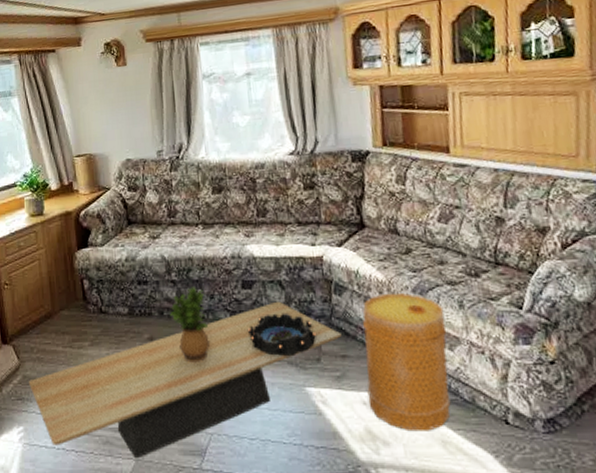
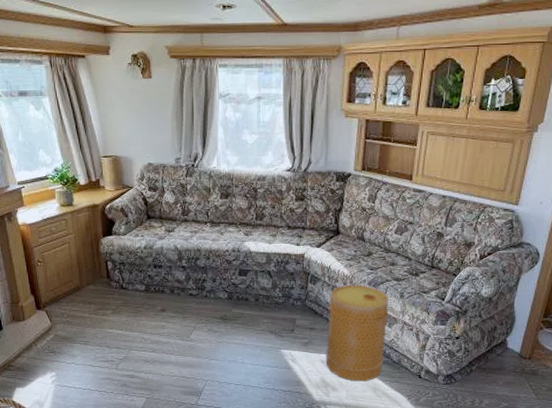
coffee table: present [28,301,342,458] -> none [59,286,312,396]
potted plant: present [170,287,211,364] -> none [179,272,211,330]
decorative bowl: present [247,312,317,357] -> none [240,295,294,328]

